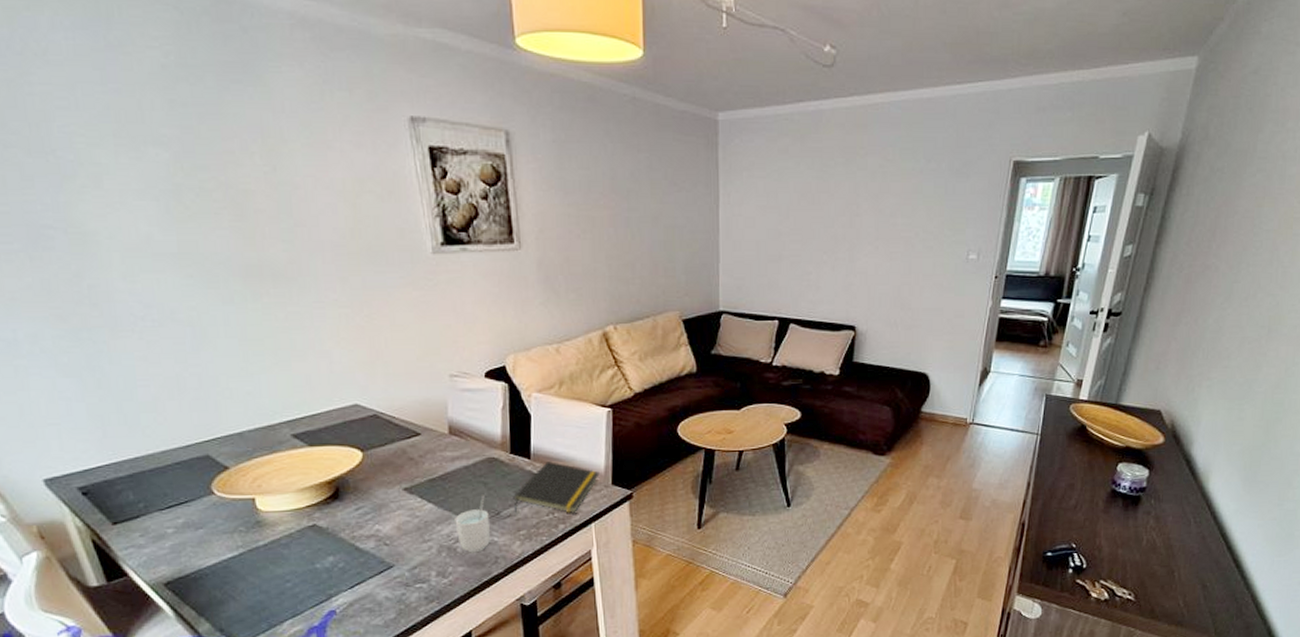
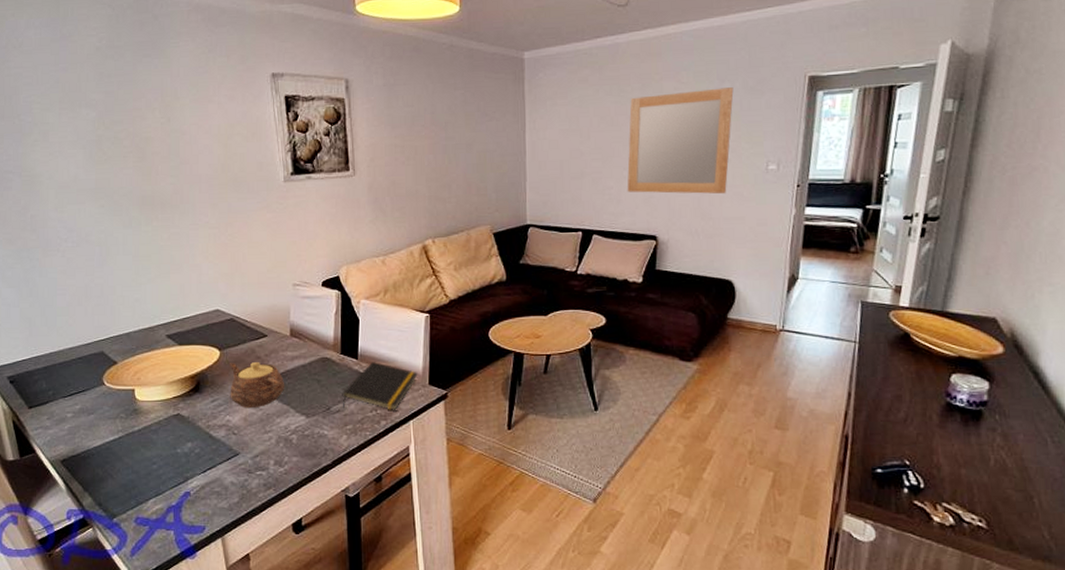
teapot: none [375,463,446,516] -> present [230,361,285,409]
cup: present [455,495,490,553] -> none [292,391,321,445]
home mirror: none [826,168,939,284] -> present [627,87,734,194]

